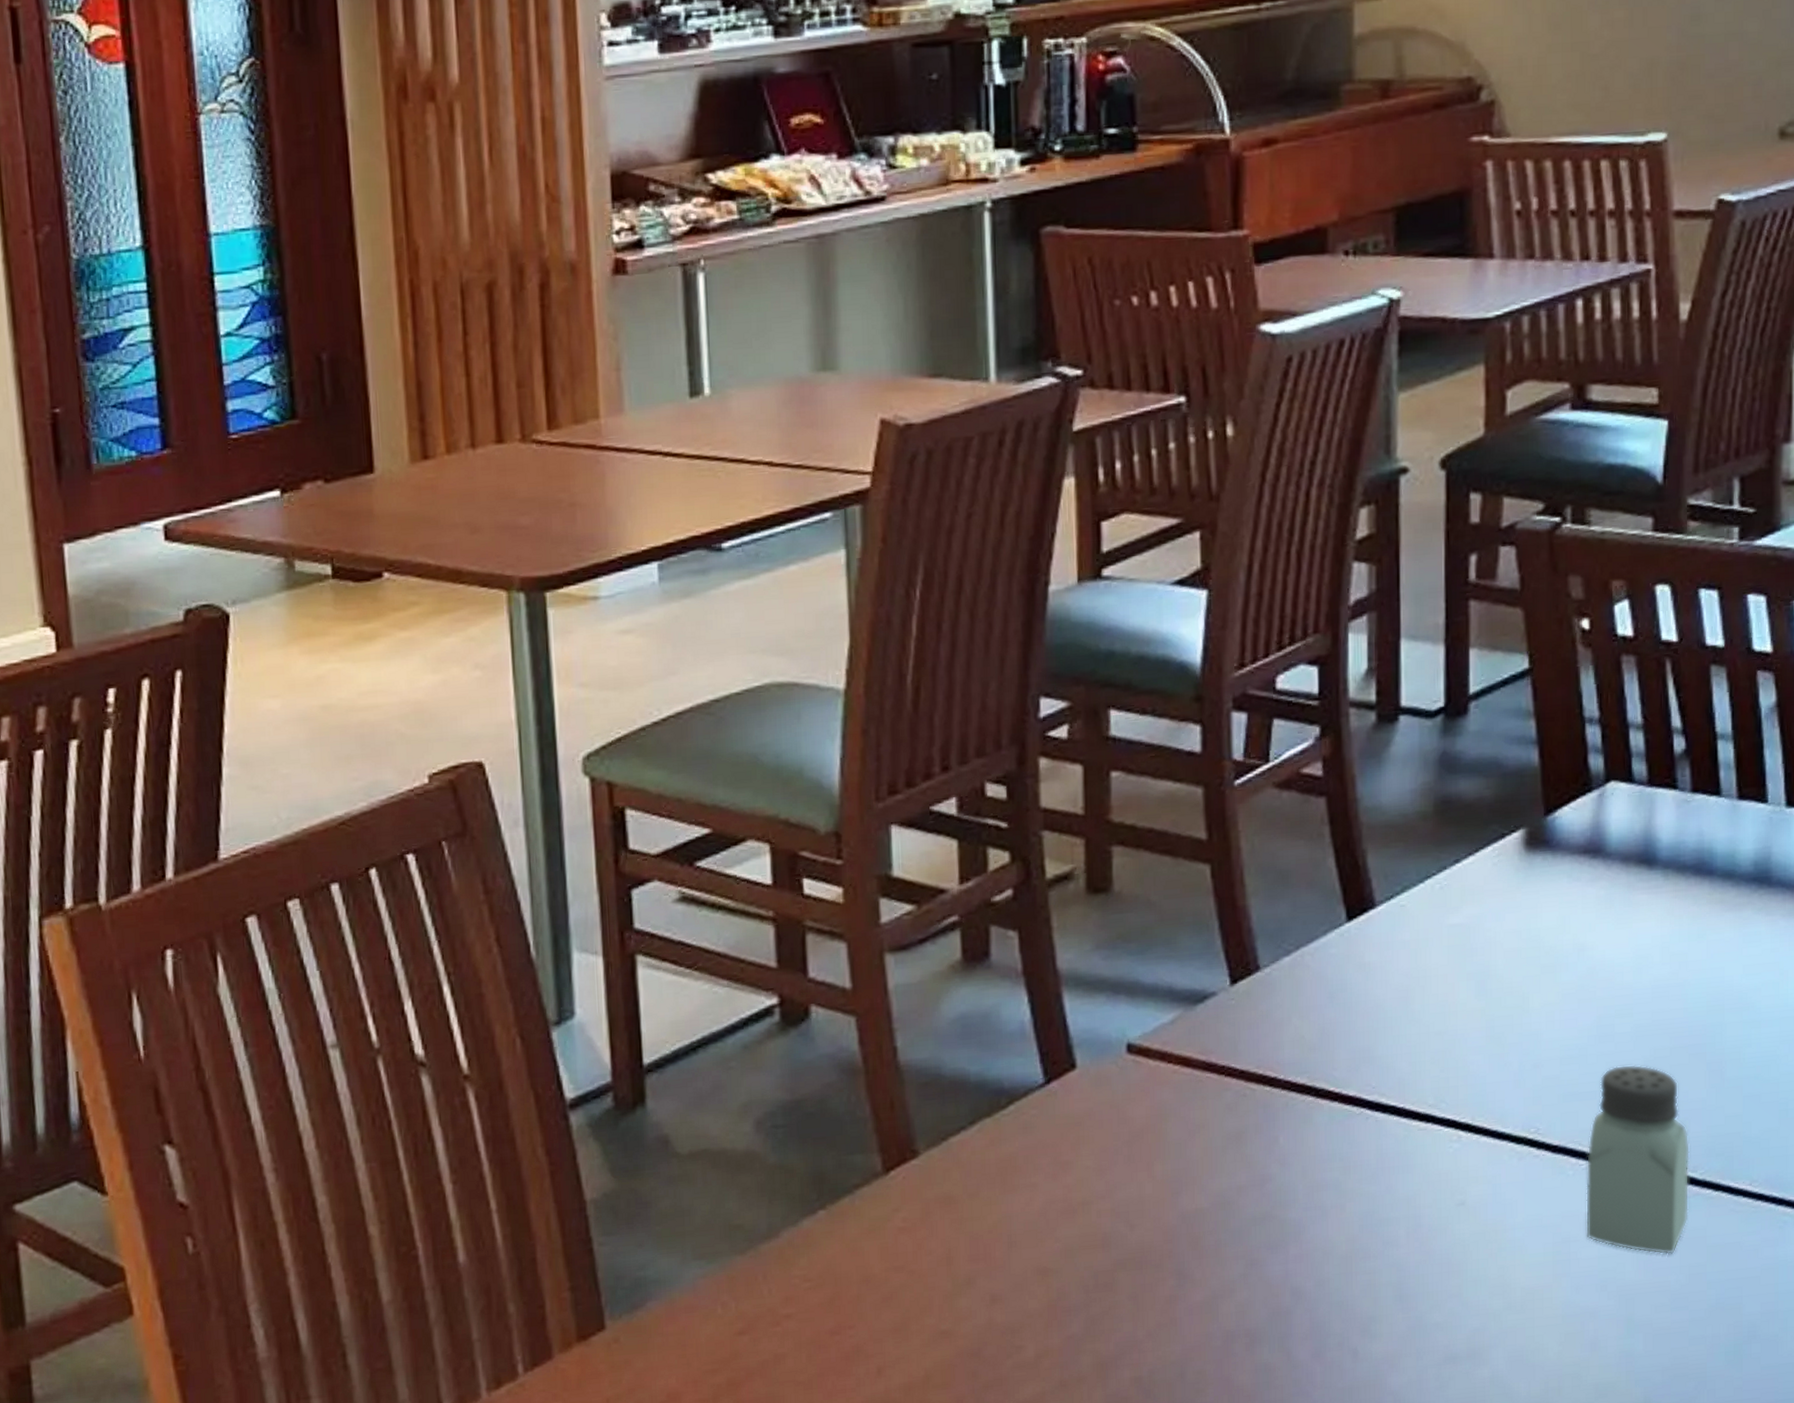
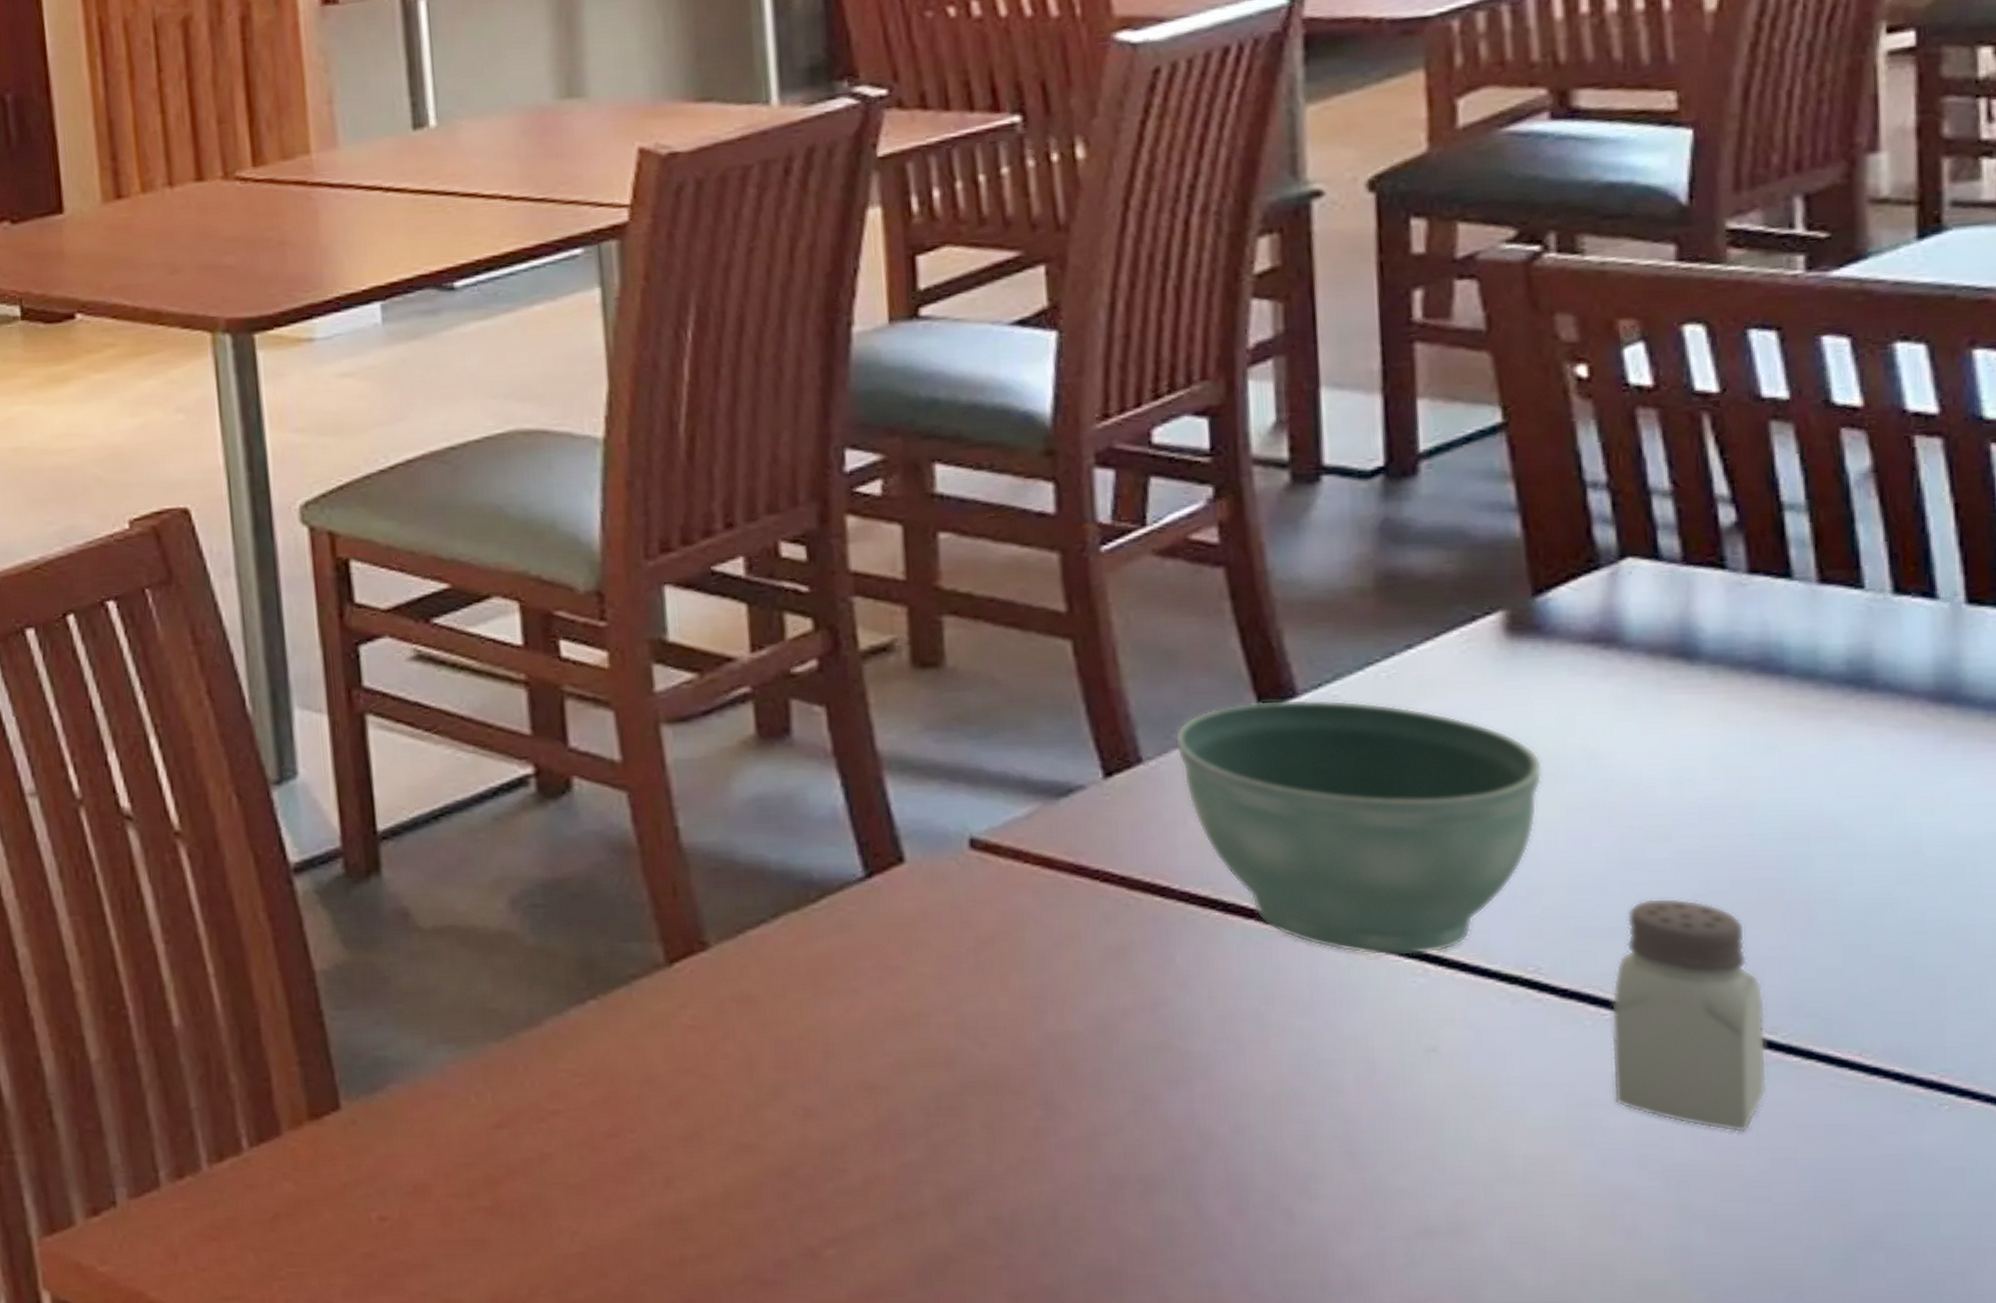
flower pot: none [1284,909,1546,1127] -> present [1174,699,1543,956]

